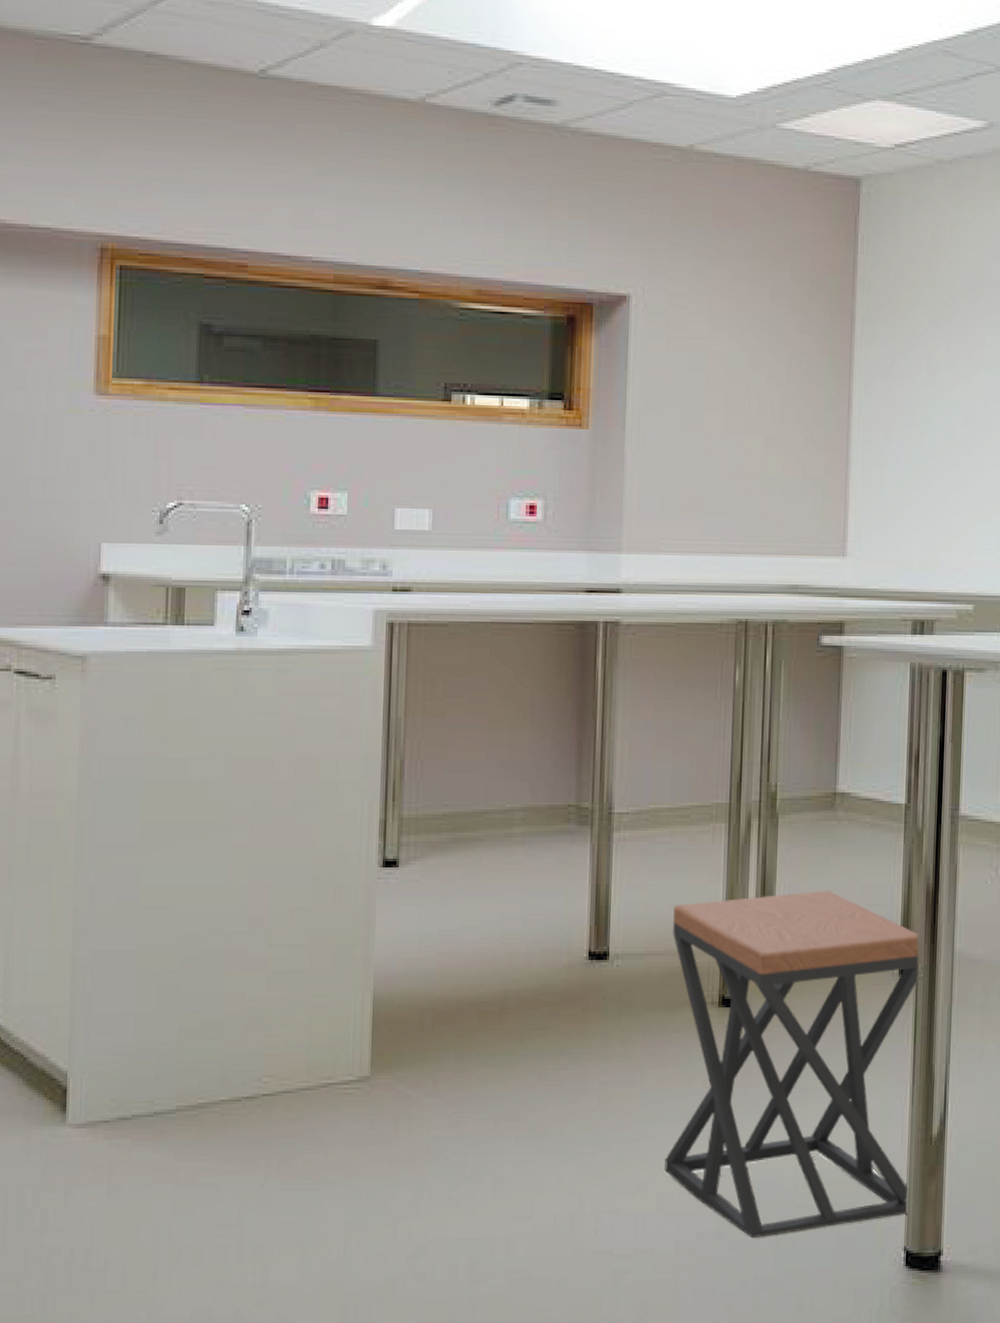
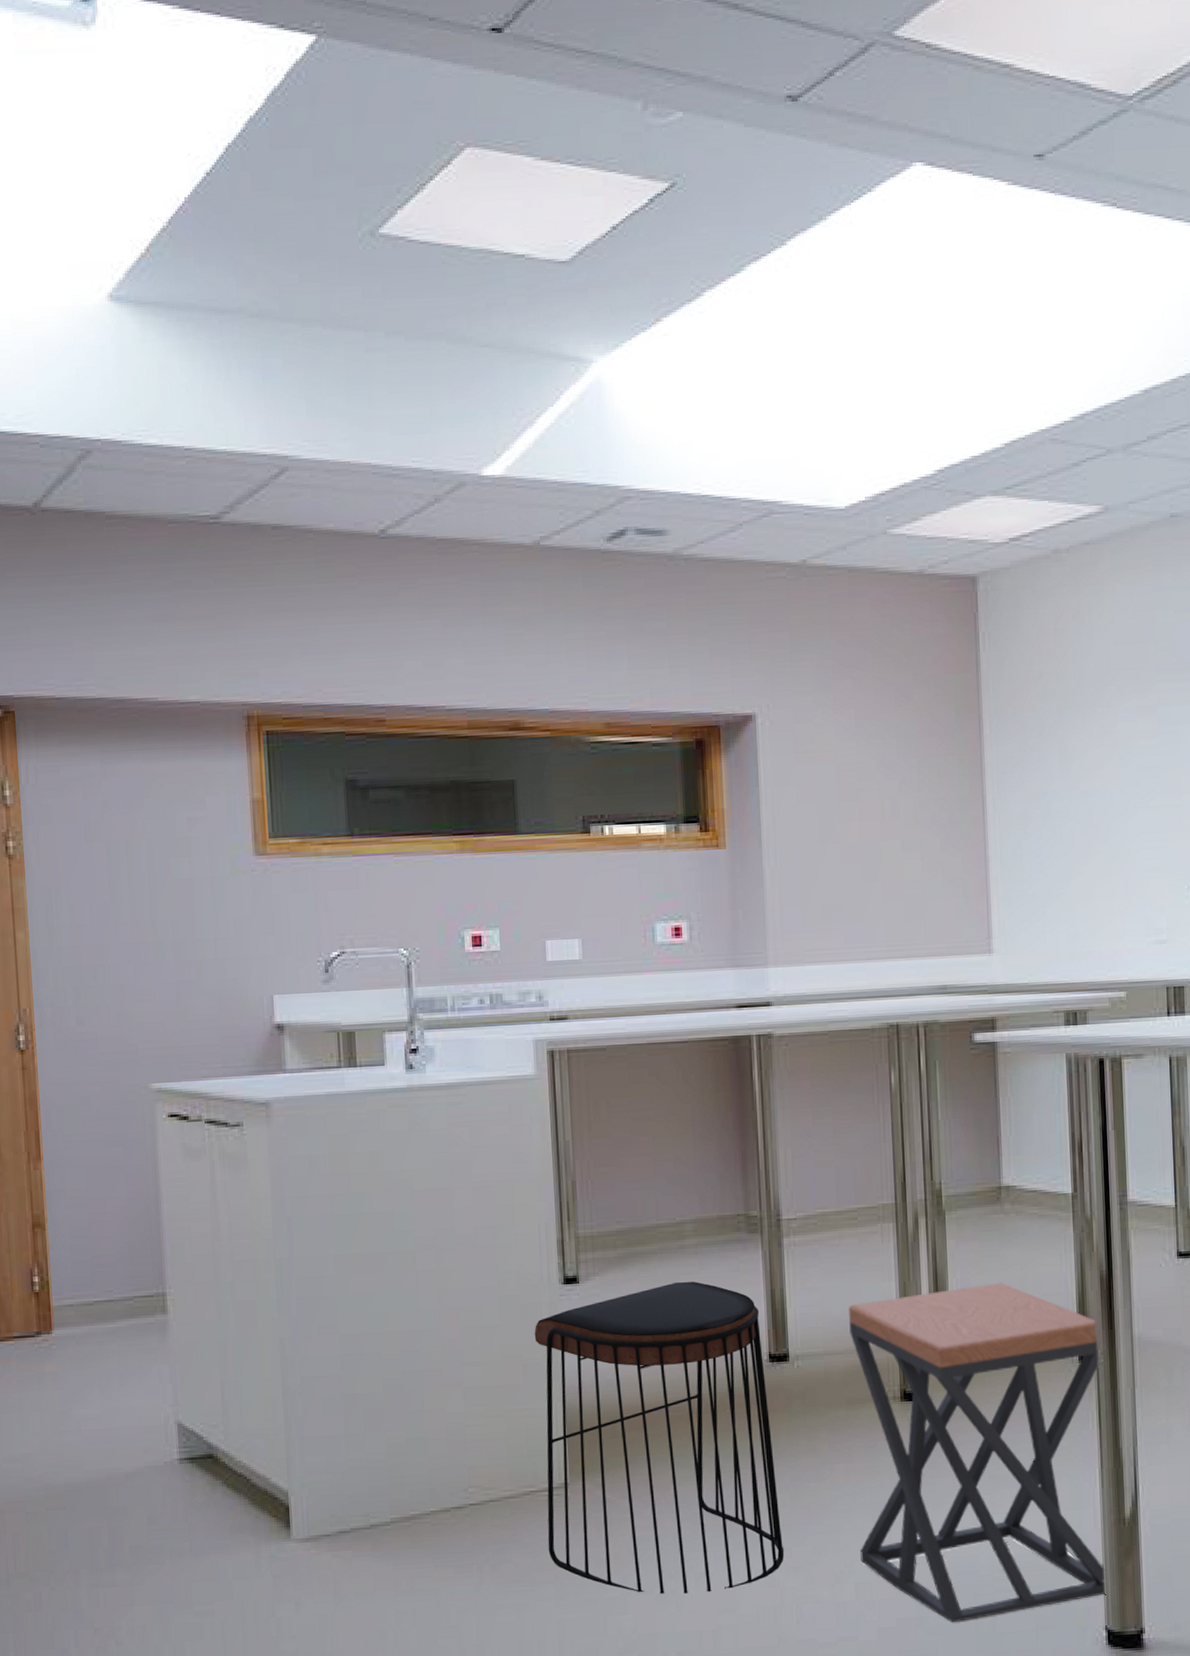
stool: none [341,871,588,1198] -> present [534,1281,785,1594]

